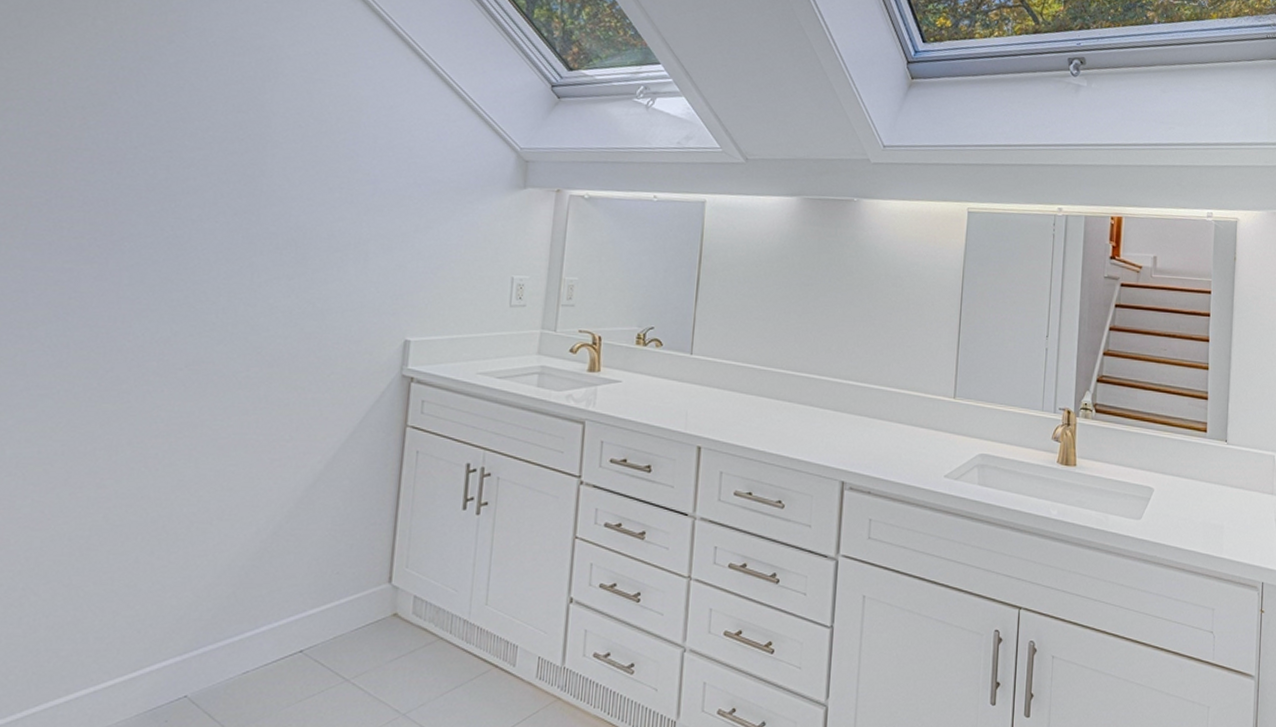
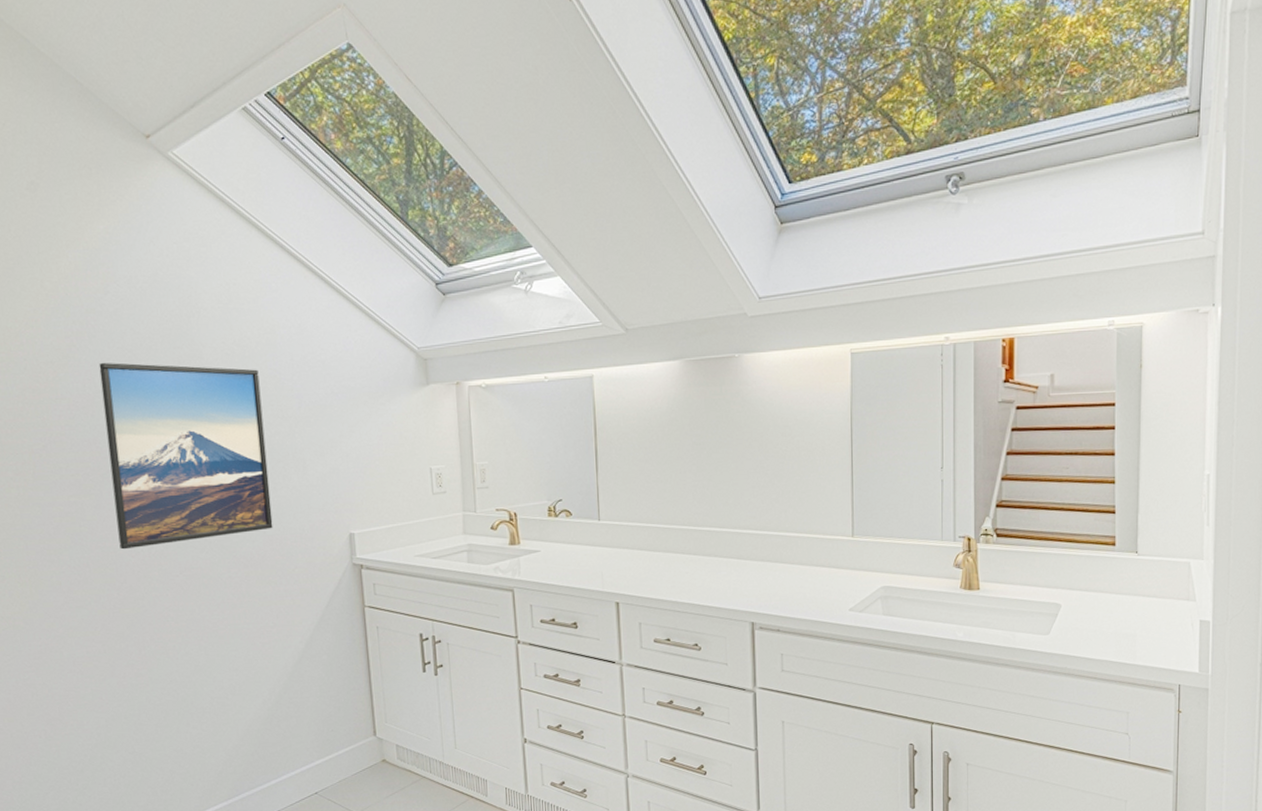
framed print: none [115,116,333,332] -> present [99,363,273,550]

